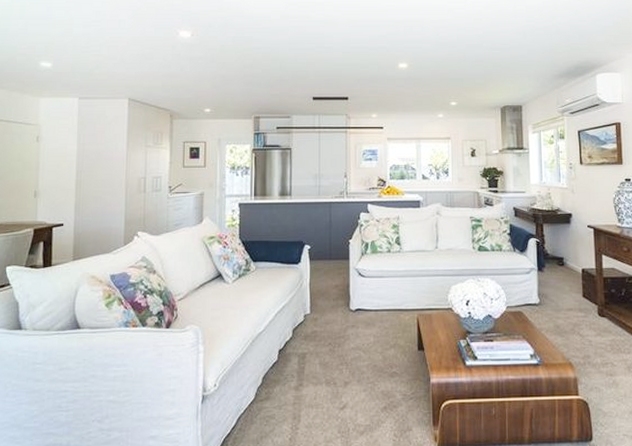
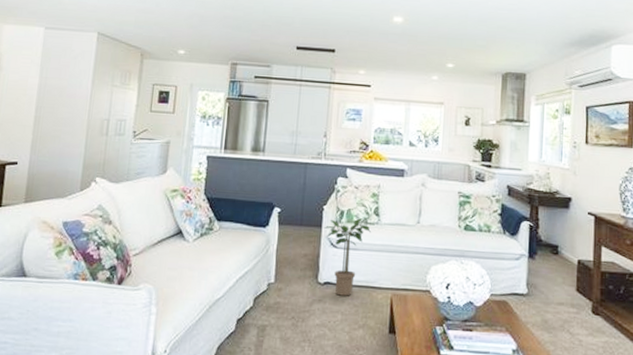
potted plant: none [351,246,397,320] -> present [324,216,375,296]

